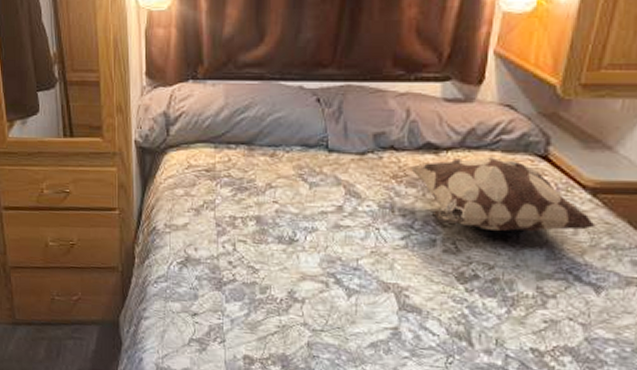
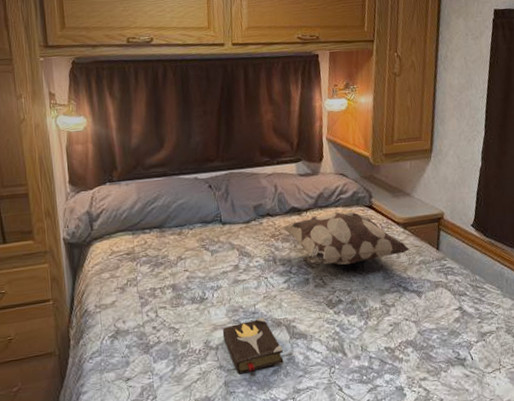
hardback book: none [312,276,387,339] -> present [222,317,284,375]

